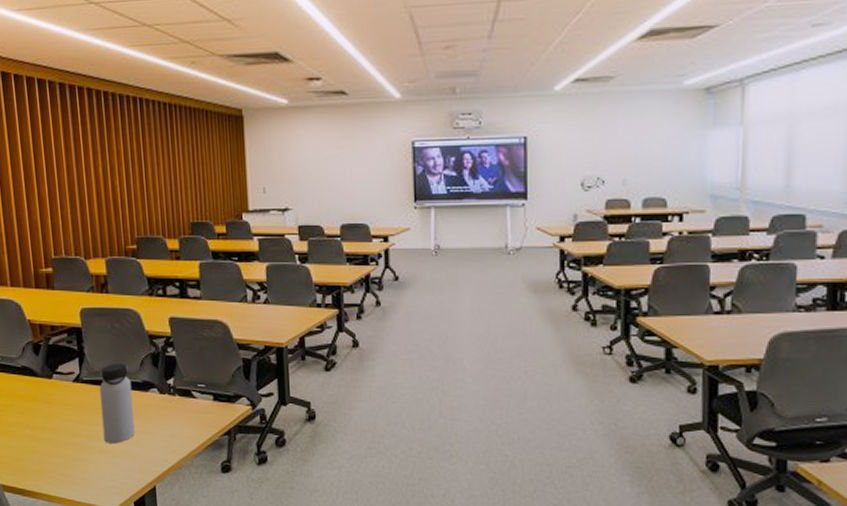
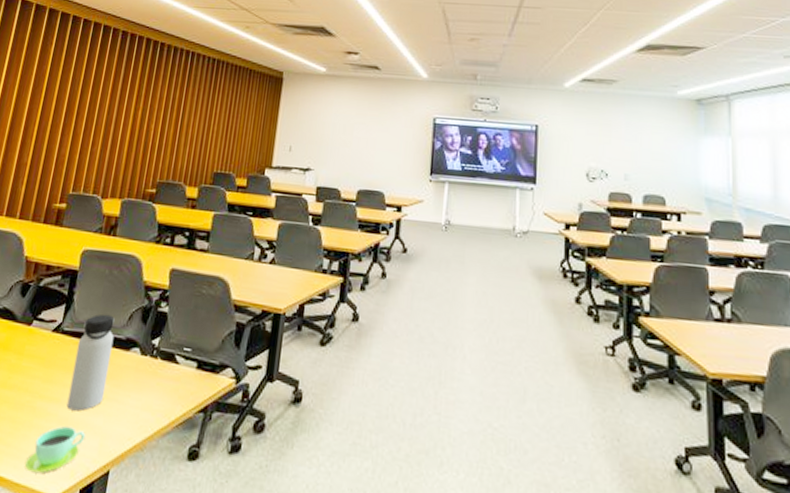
cup: none [80,455,128,494] -> present [24,425,86,474]

